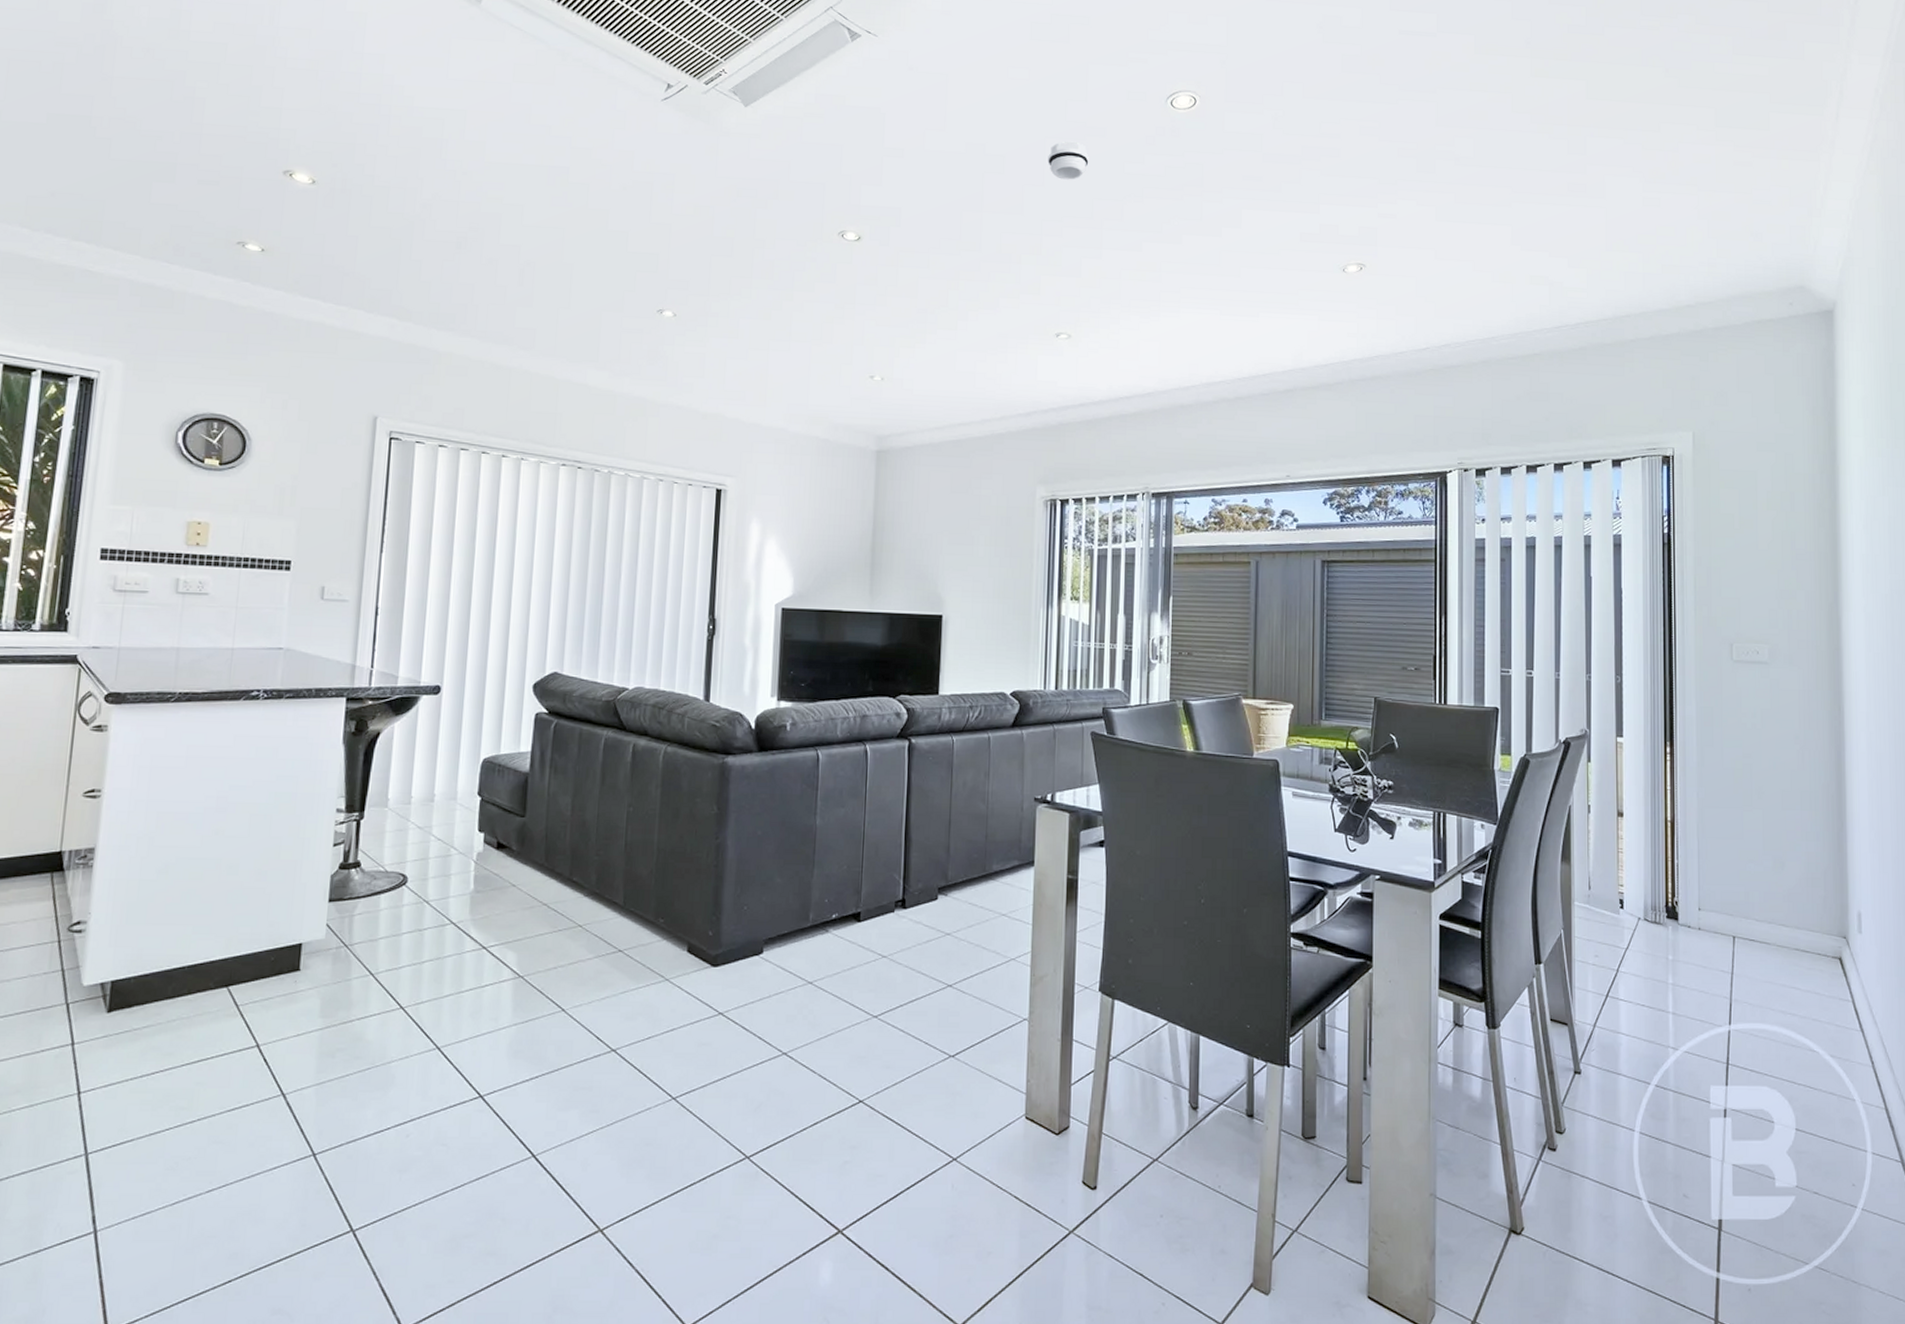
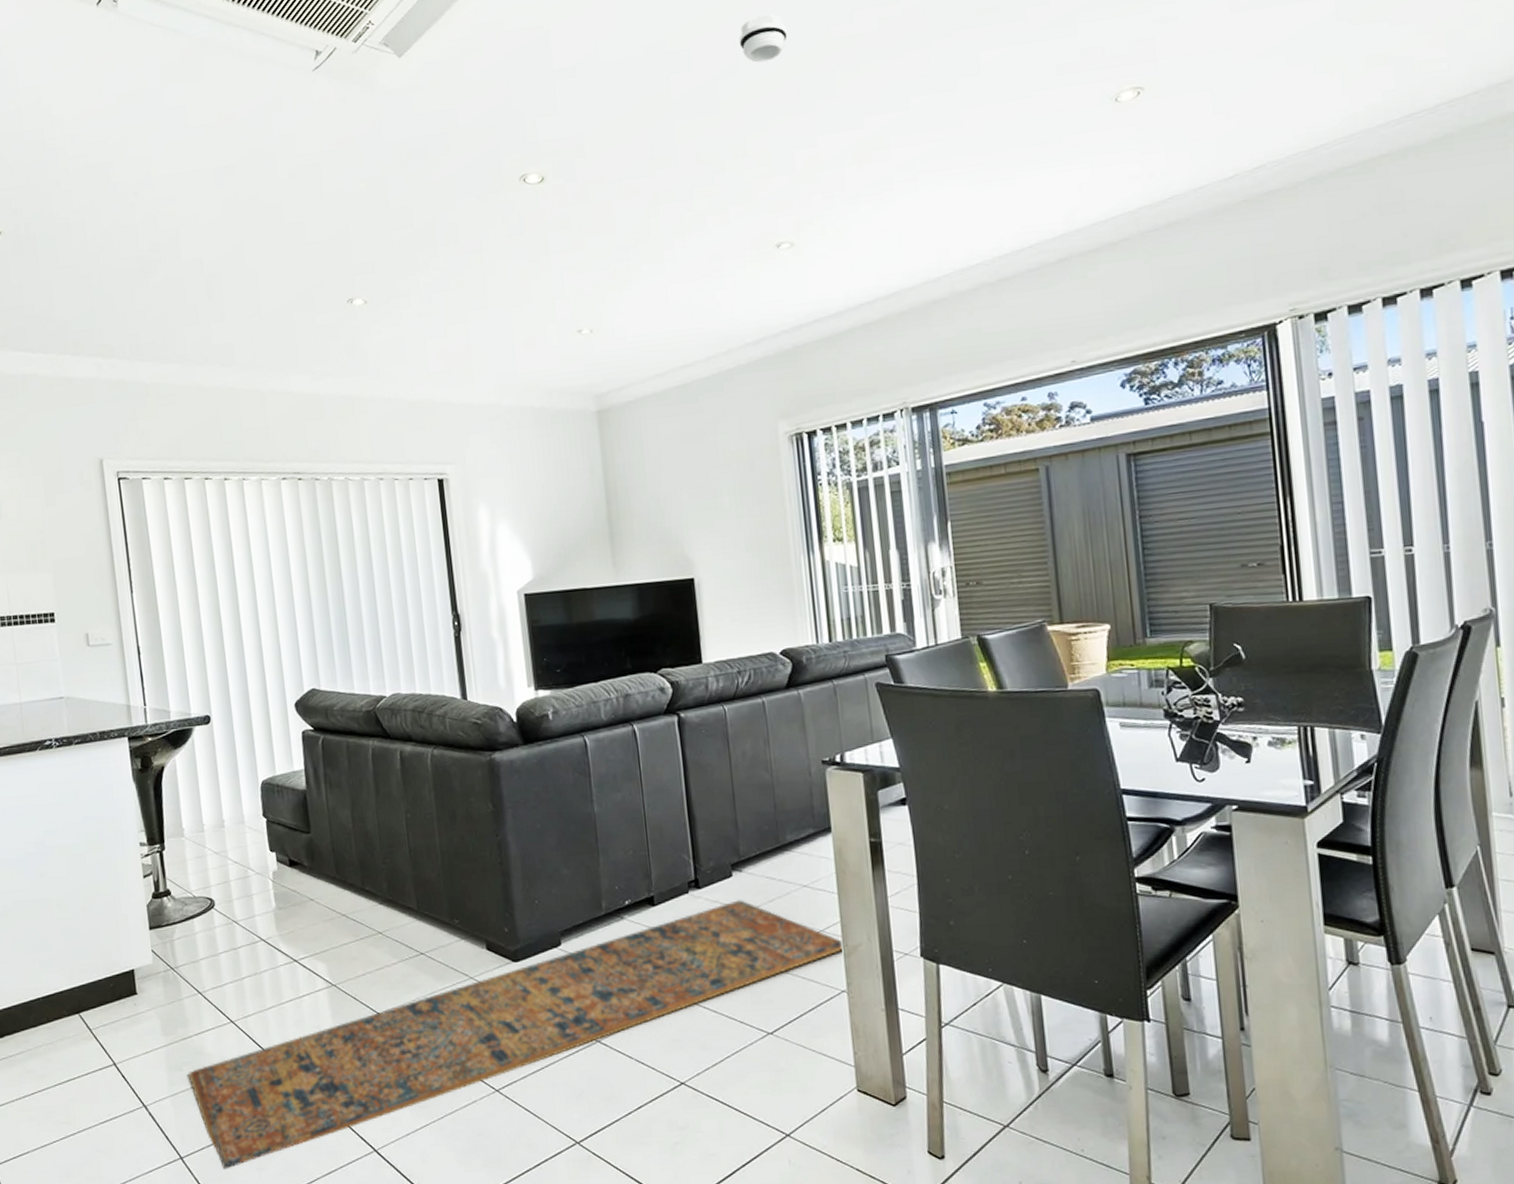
rug: none [340,923,1031,1170] -> present [188,900,843,1170]

